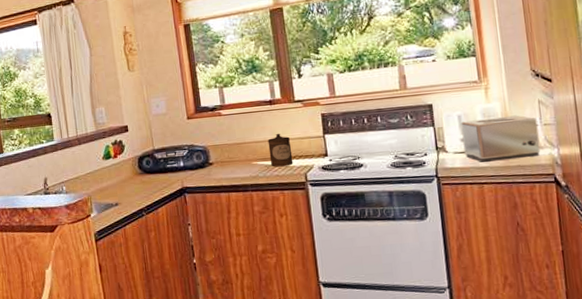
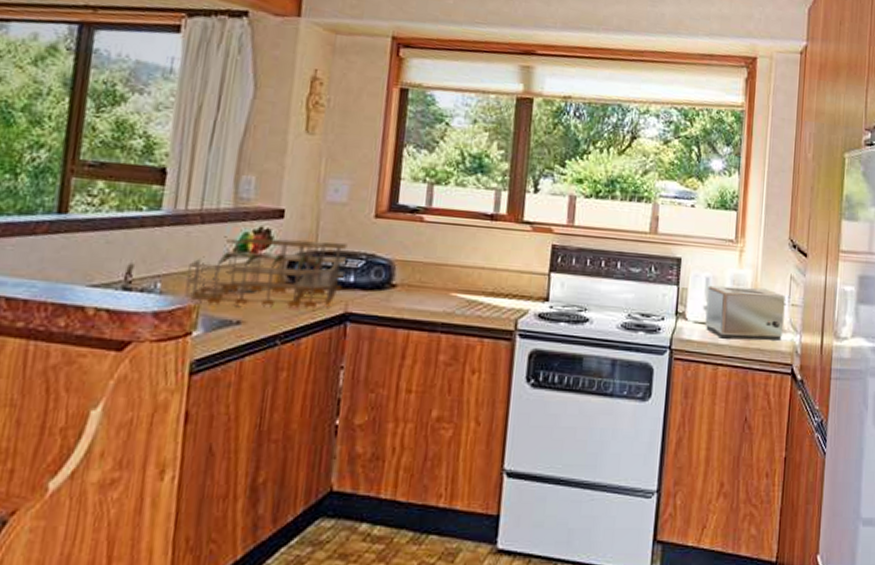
dish rack: none [78,140,177,196] -> present [182,236,348,309]
canister: present [267,134,294,167] -> none [474,260,506,306]

